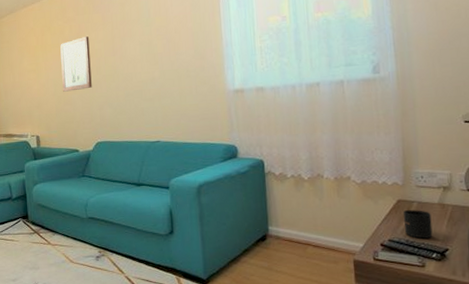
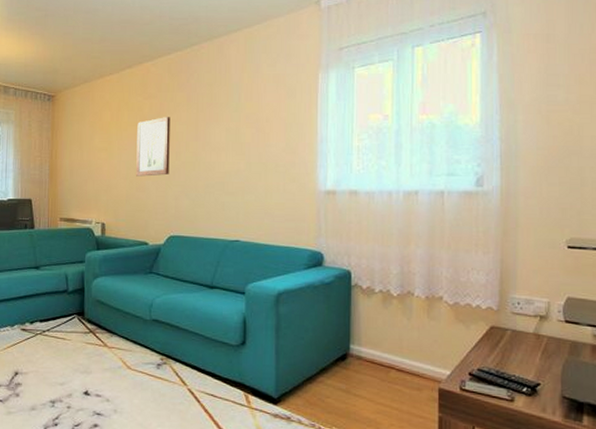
mug: present [403,210,433,239] -> none [495,338,525,371]

